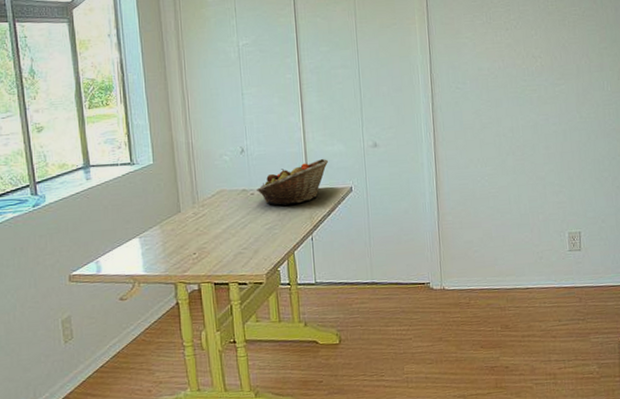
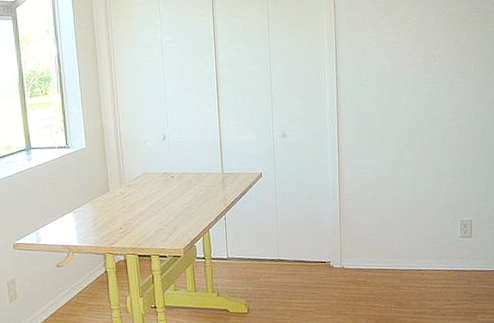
fruit basket: present [257,158,329,206] -> none [176,146,242,188]

